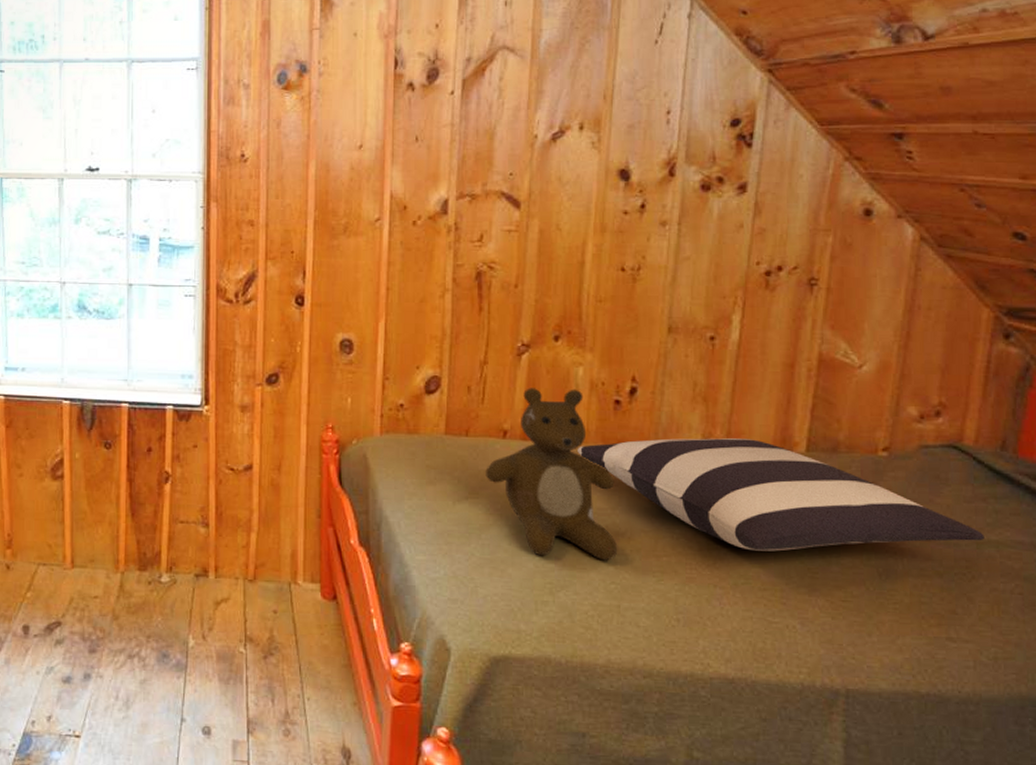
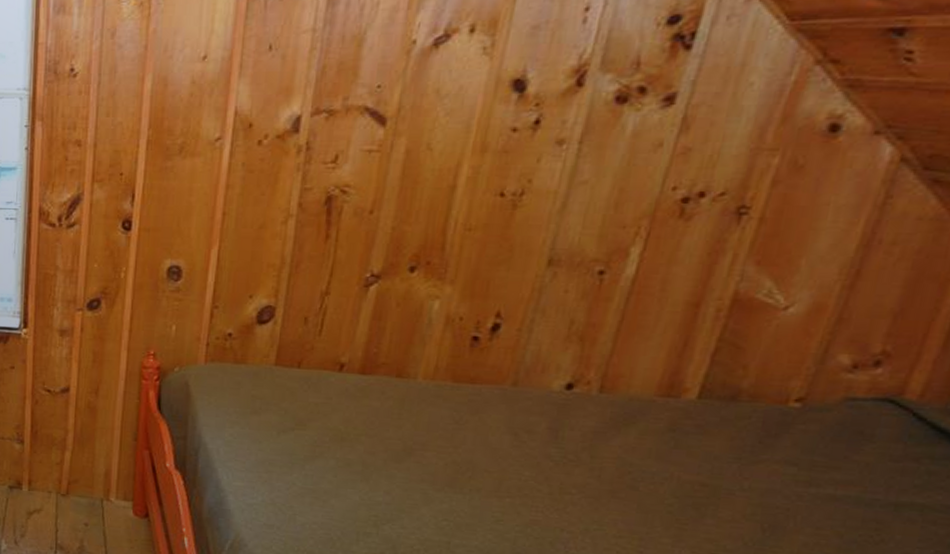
teddy bear: present [485,388,618,561] -> none [315,321,461,499]
pillow: present [577,438,985,551] -> none [422,378,908,503]

